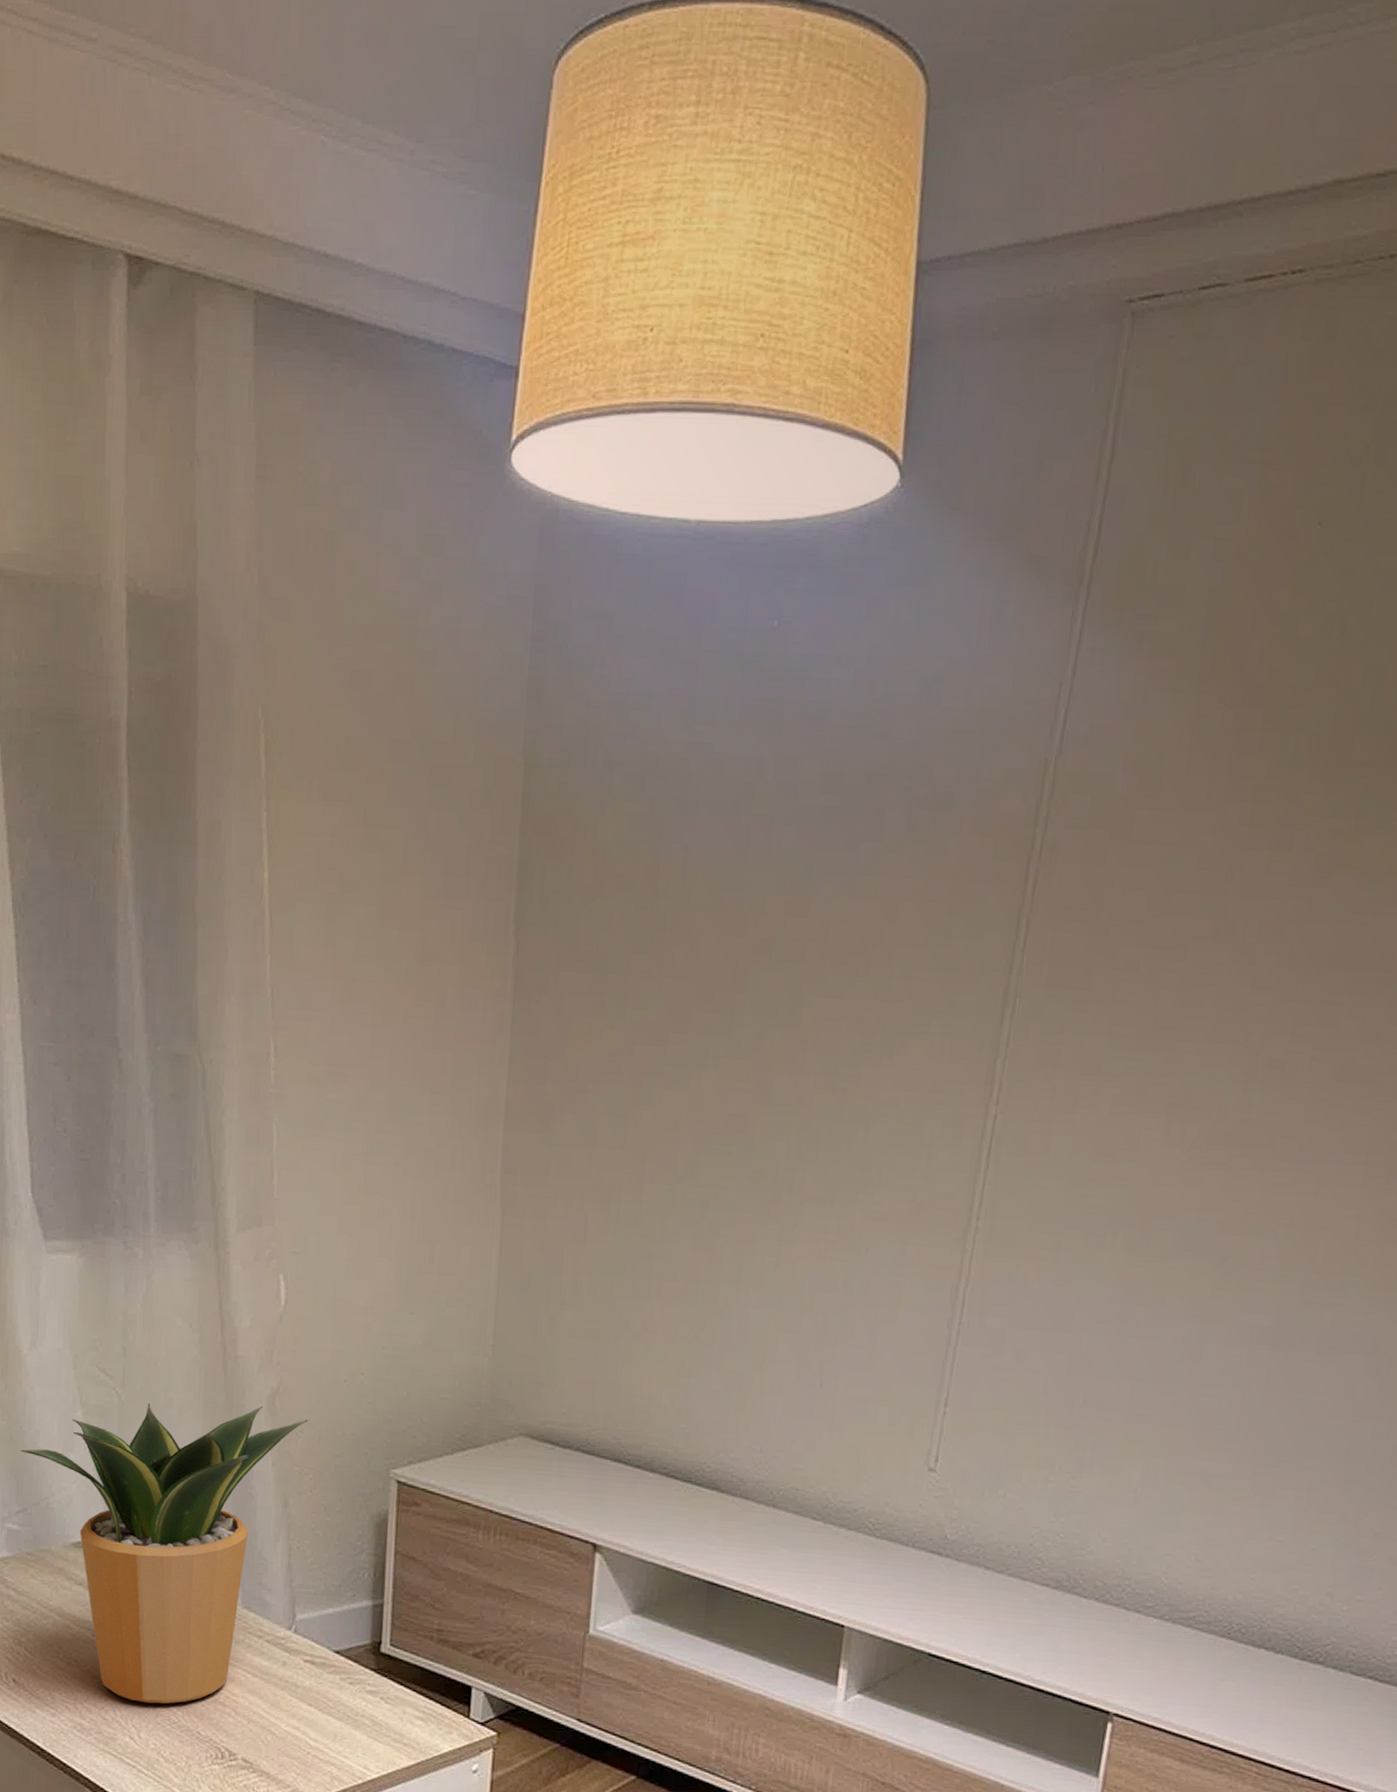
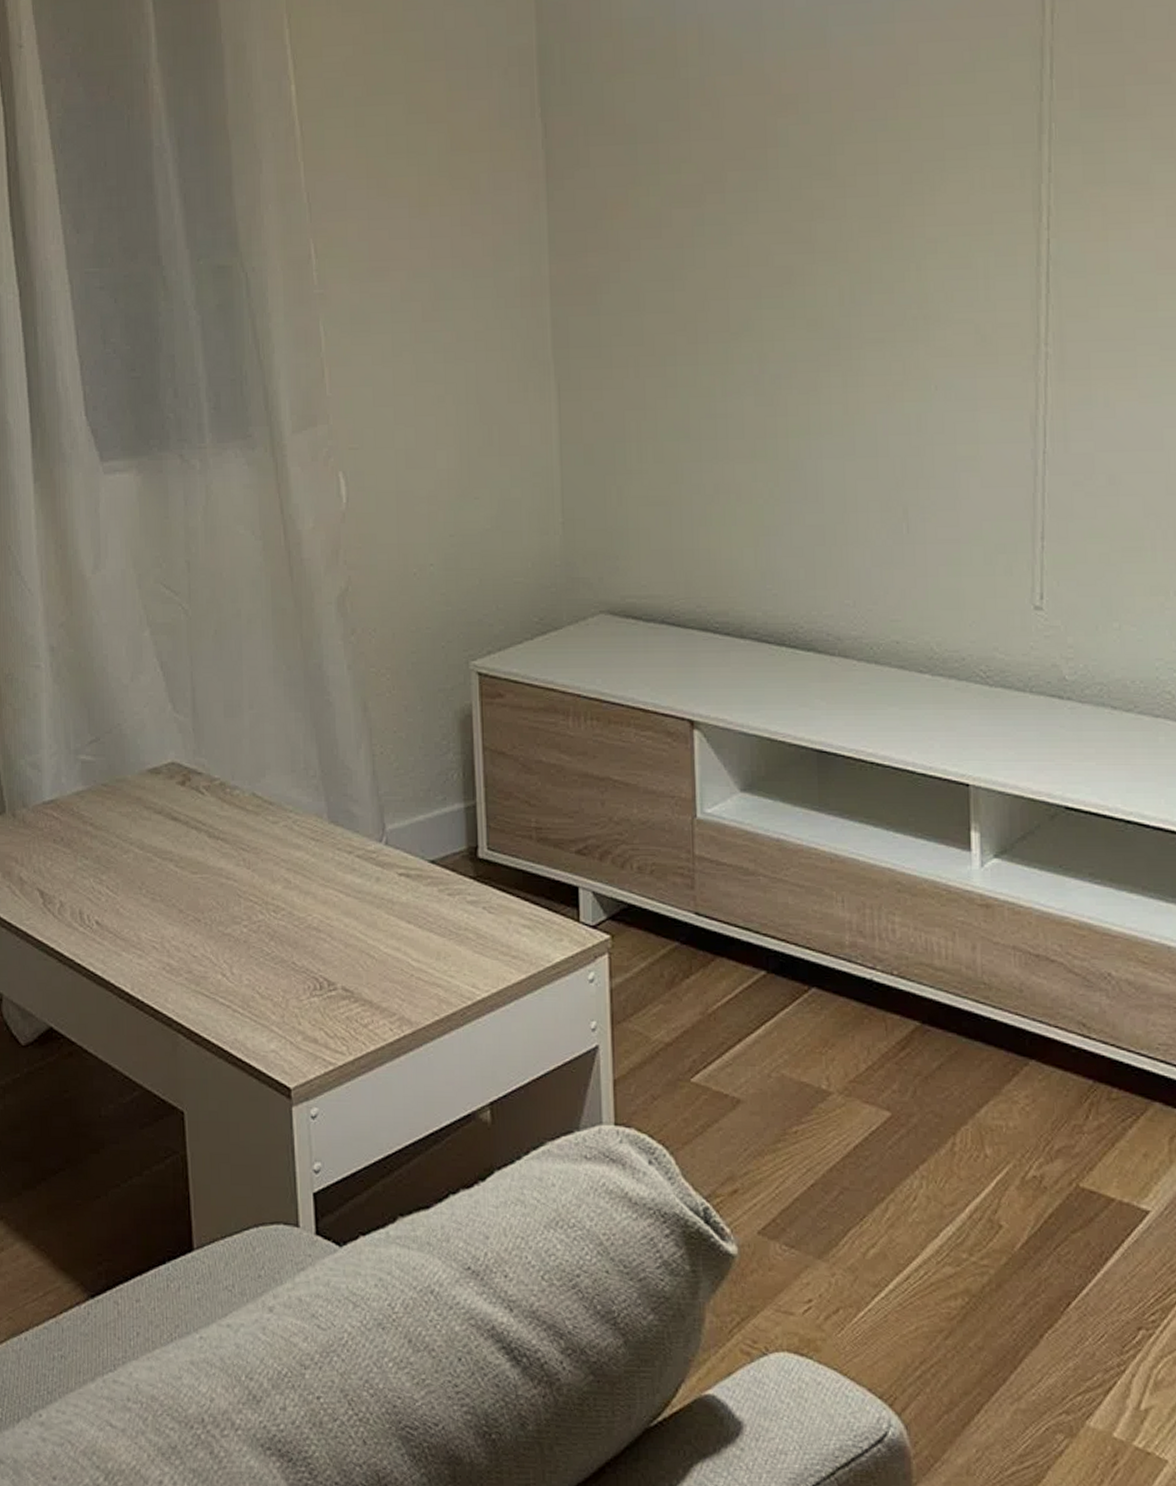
potted plant: present [21,1402,308,1704] -> none [90,607,380,935]

